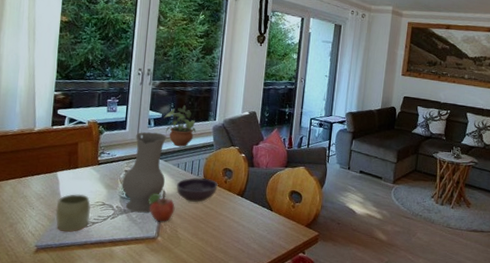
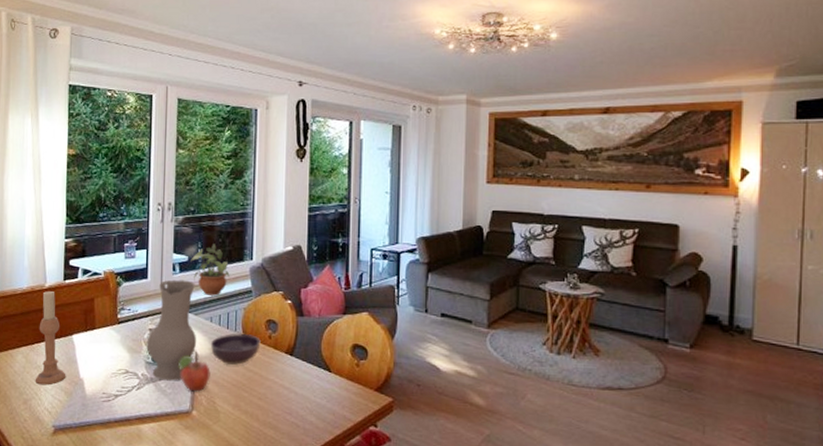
candlestick: none [22,134,50,212] -> present [36,291,66,385]
mug: present [55,193,91,233] -> none [73,360,113,409]

